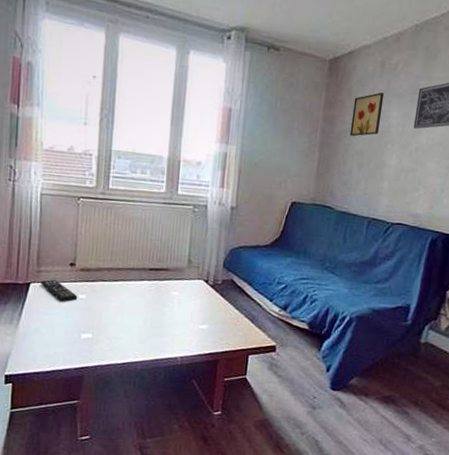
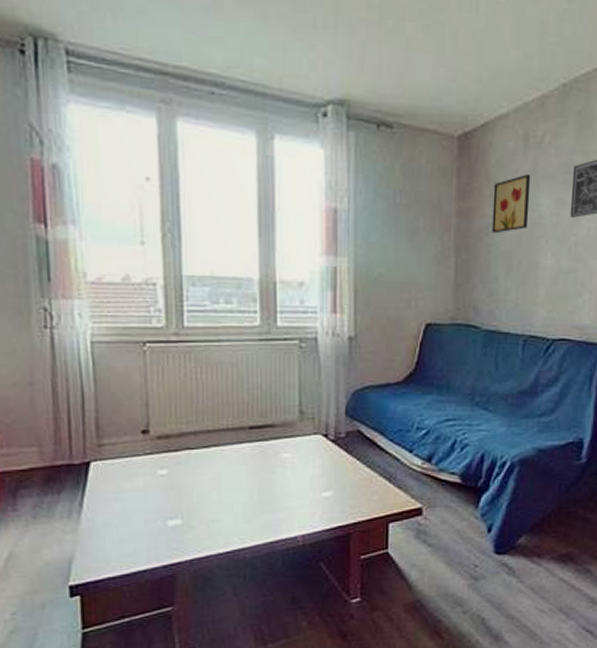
remote control: present [41,279,78,302] -> none [105,453,157,482]

